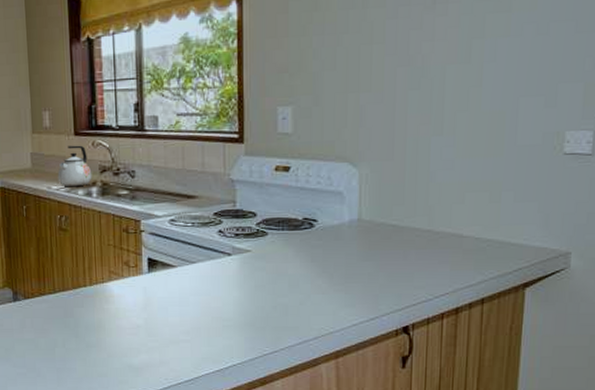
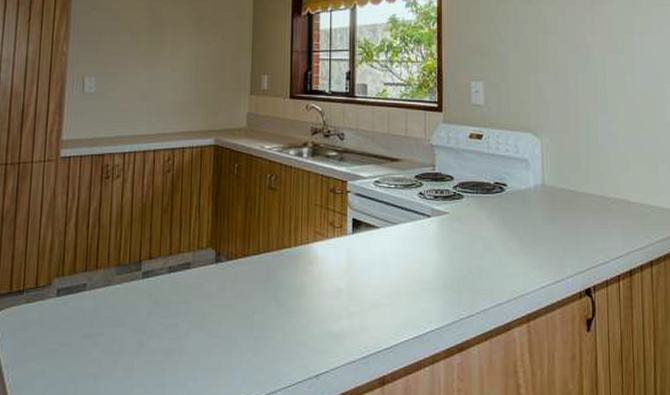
kettle: present [57,145,92,187] -> none [271,107,304,147]

